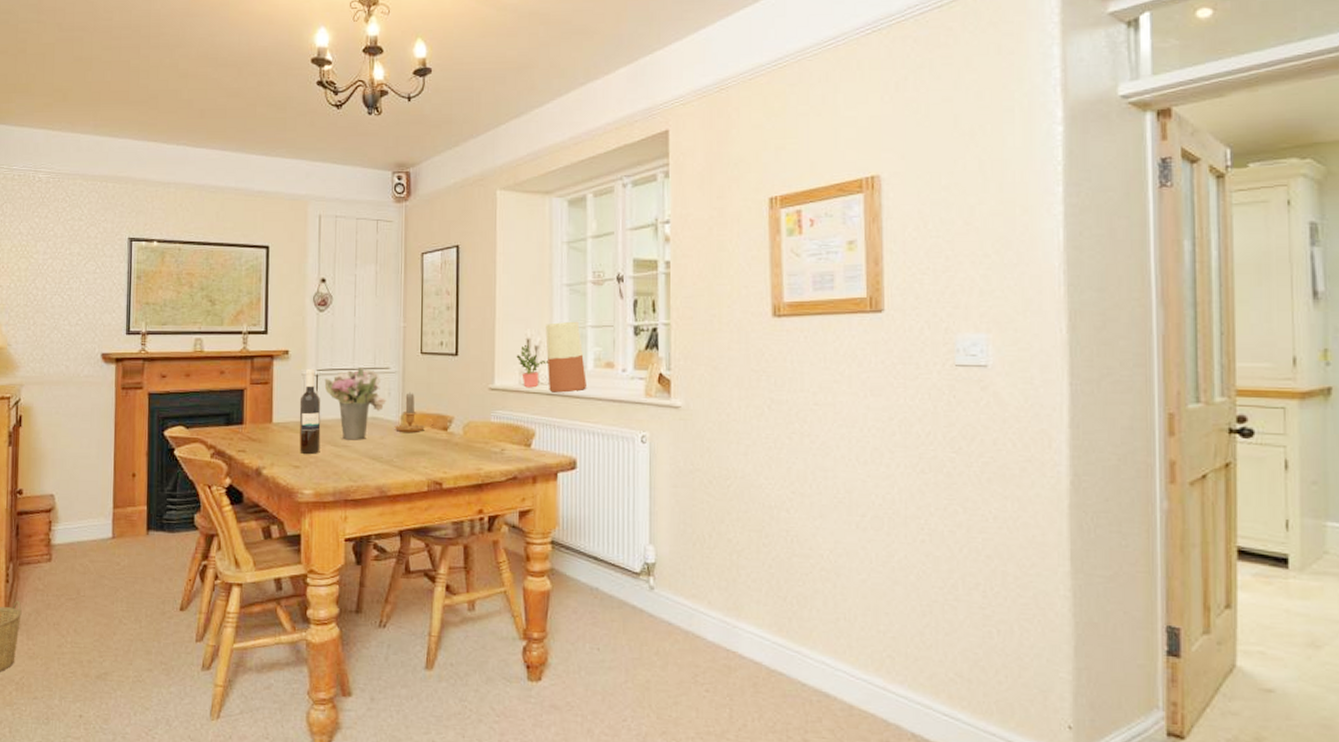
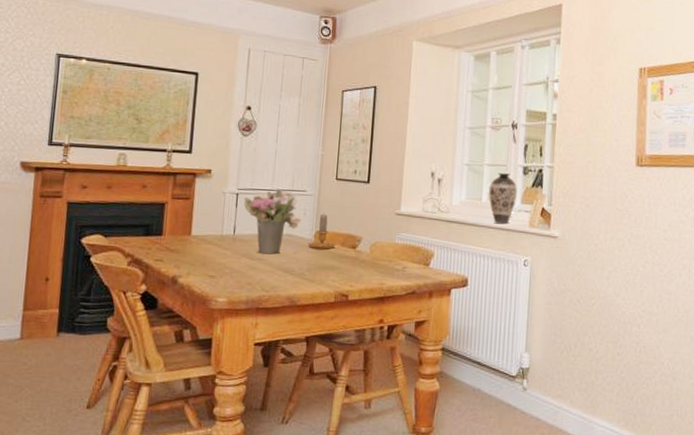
wine bottle: present [299,368,321,454] -> none [216,187,239,266]
potted plant: present [516,344,549,388] -> none [421,177,450,215]
vase: present [545,321,587,393] -> none [447,159,481,221]
decorative vase: none [594,335,629,395] -> present [488,173,518,225]

